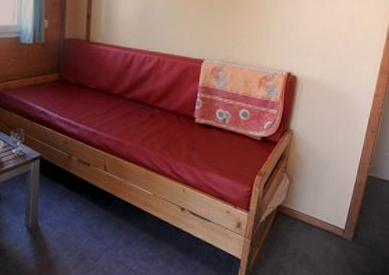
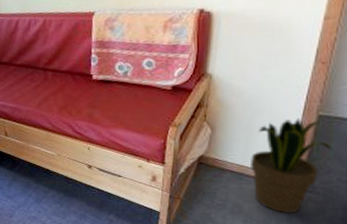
potted plant: none [317,176,376,263] -> present [251,118,332,213]

